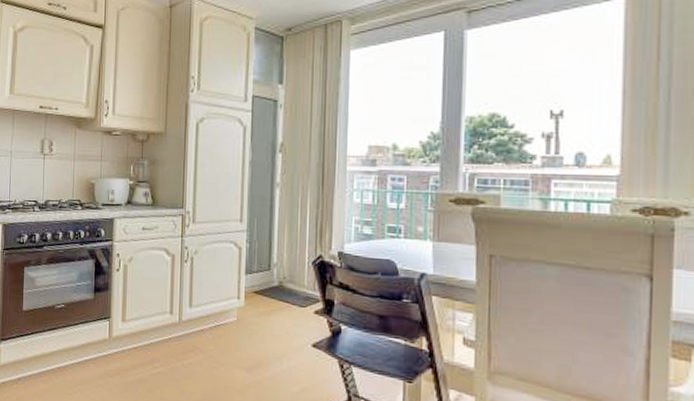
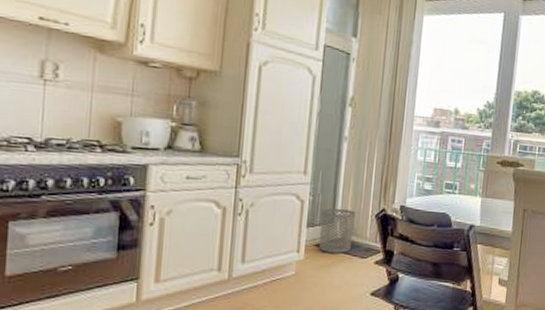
waste bin: none [257,255,293,301] -> present [319,208,357,253]

